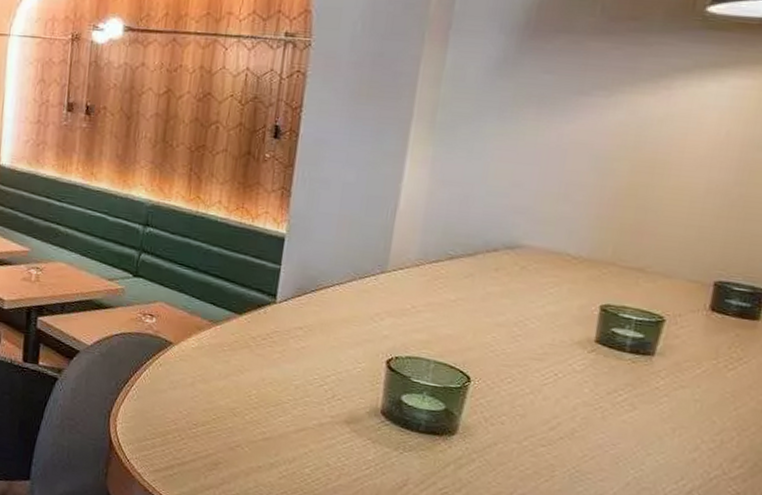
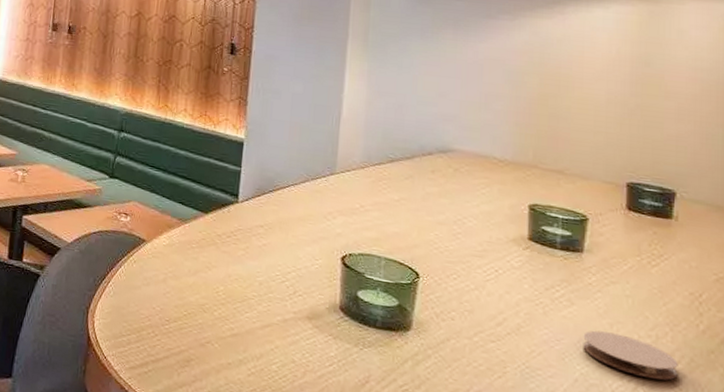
coaster: none [639,435,740,485] -> present [583,330,678,381]

